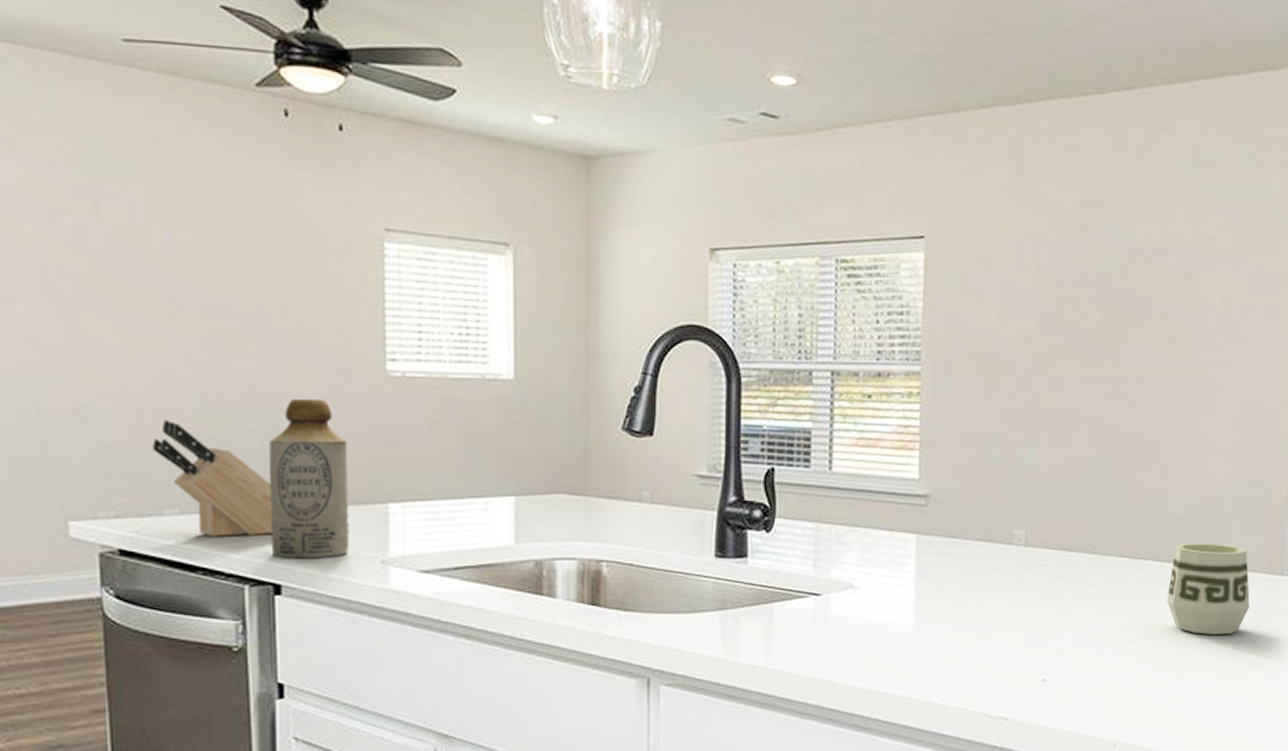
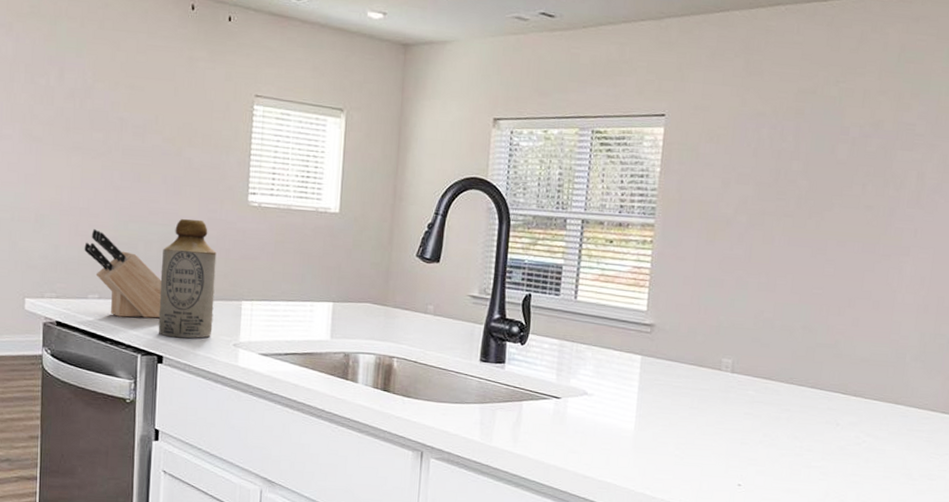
cup: present [1167,543,1250,634] -> none [851,381,926,462]

